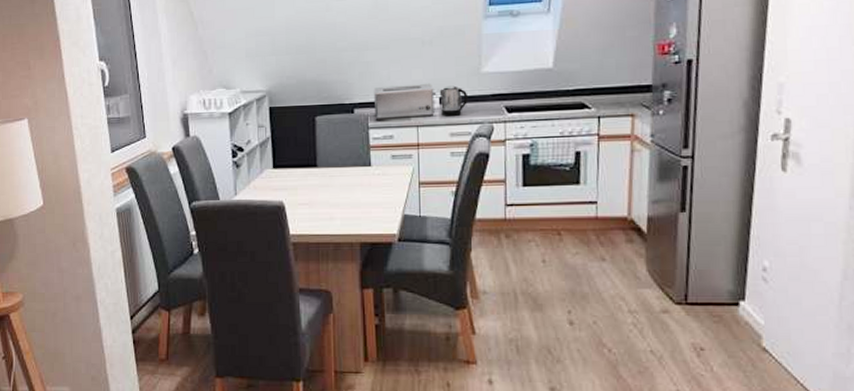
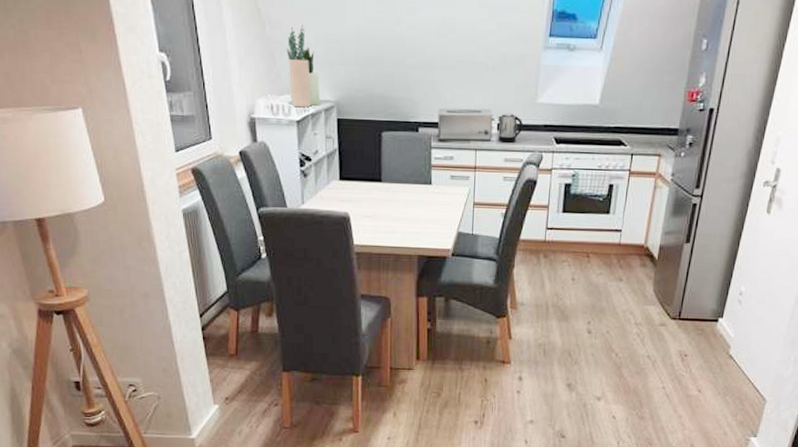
planter: none [218,42,255,99] -> present [286,47,323,107]
vase: none [219,22,243,100] -> present [288,25,312,108]

